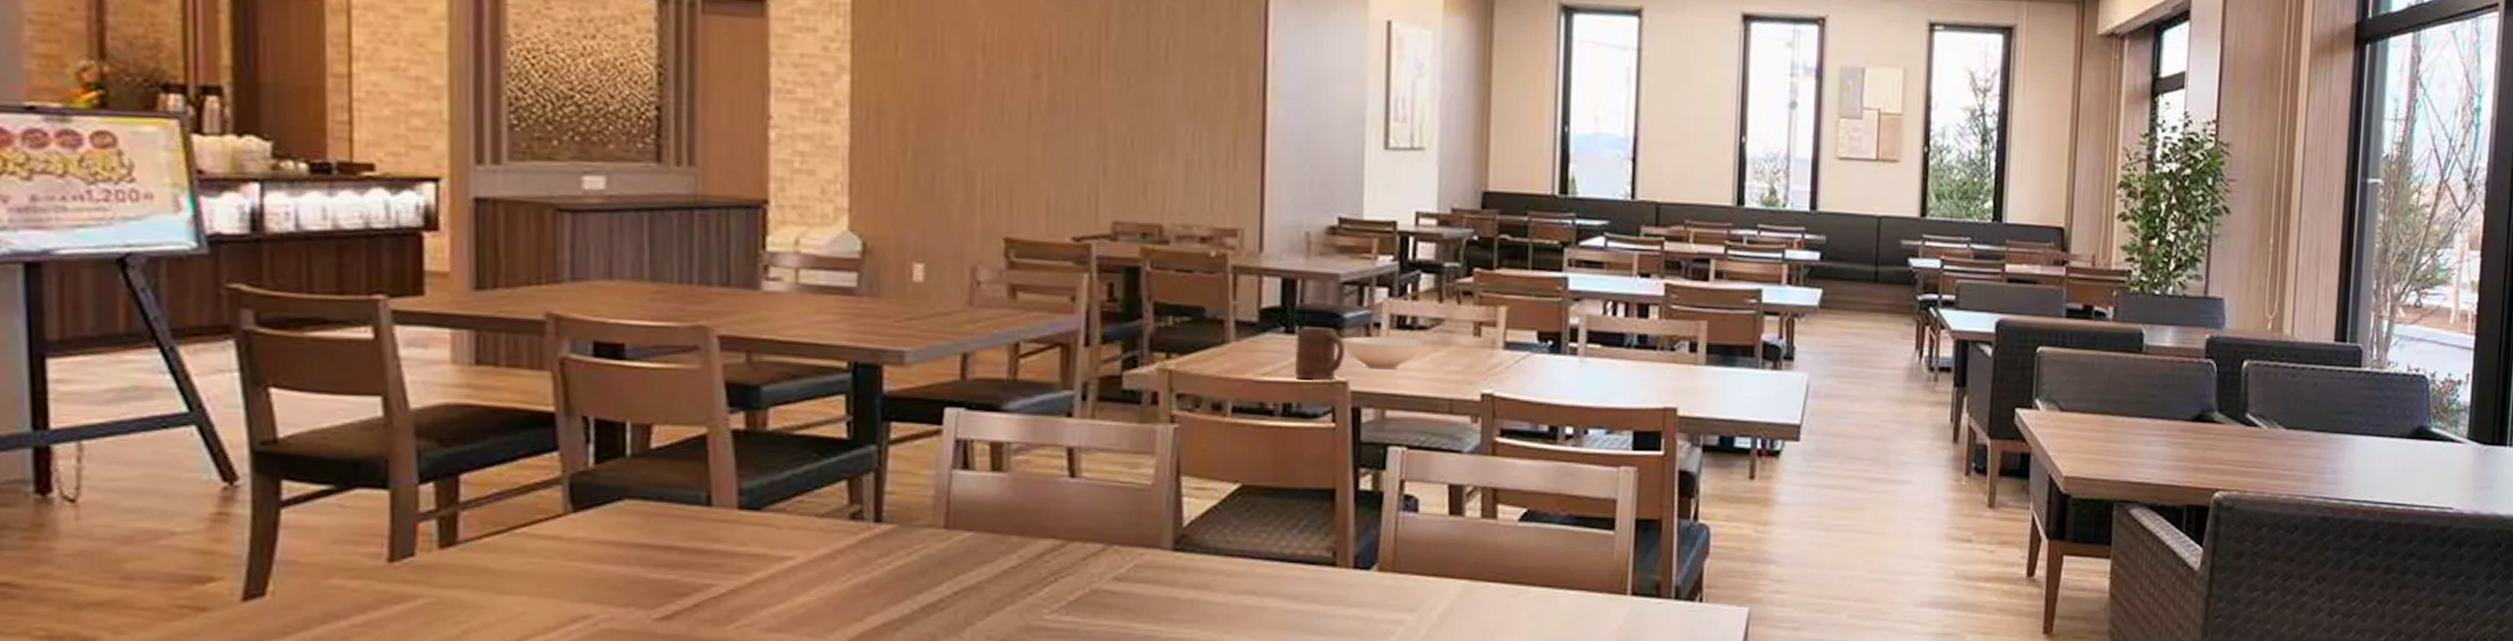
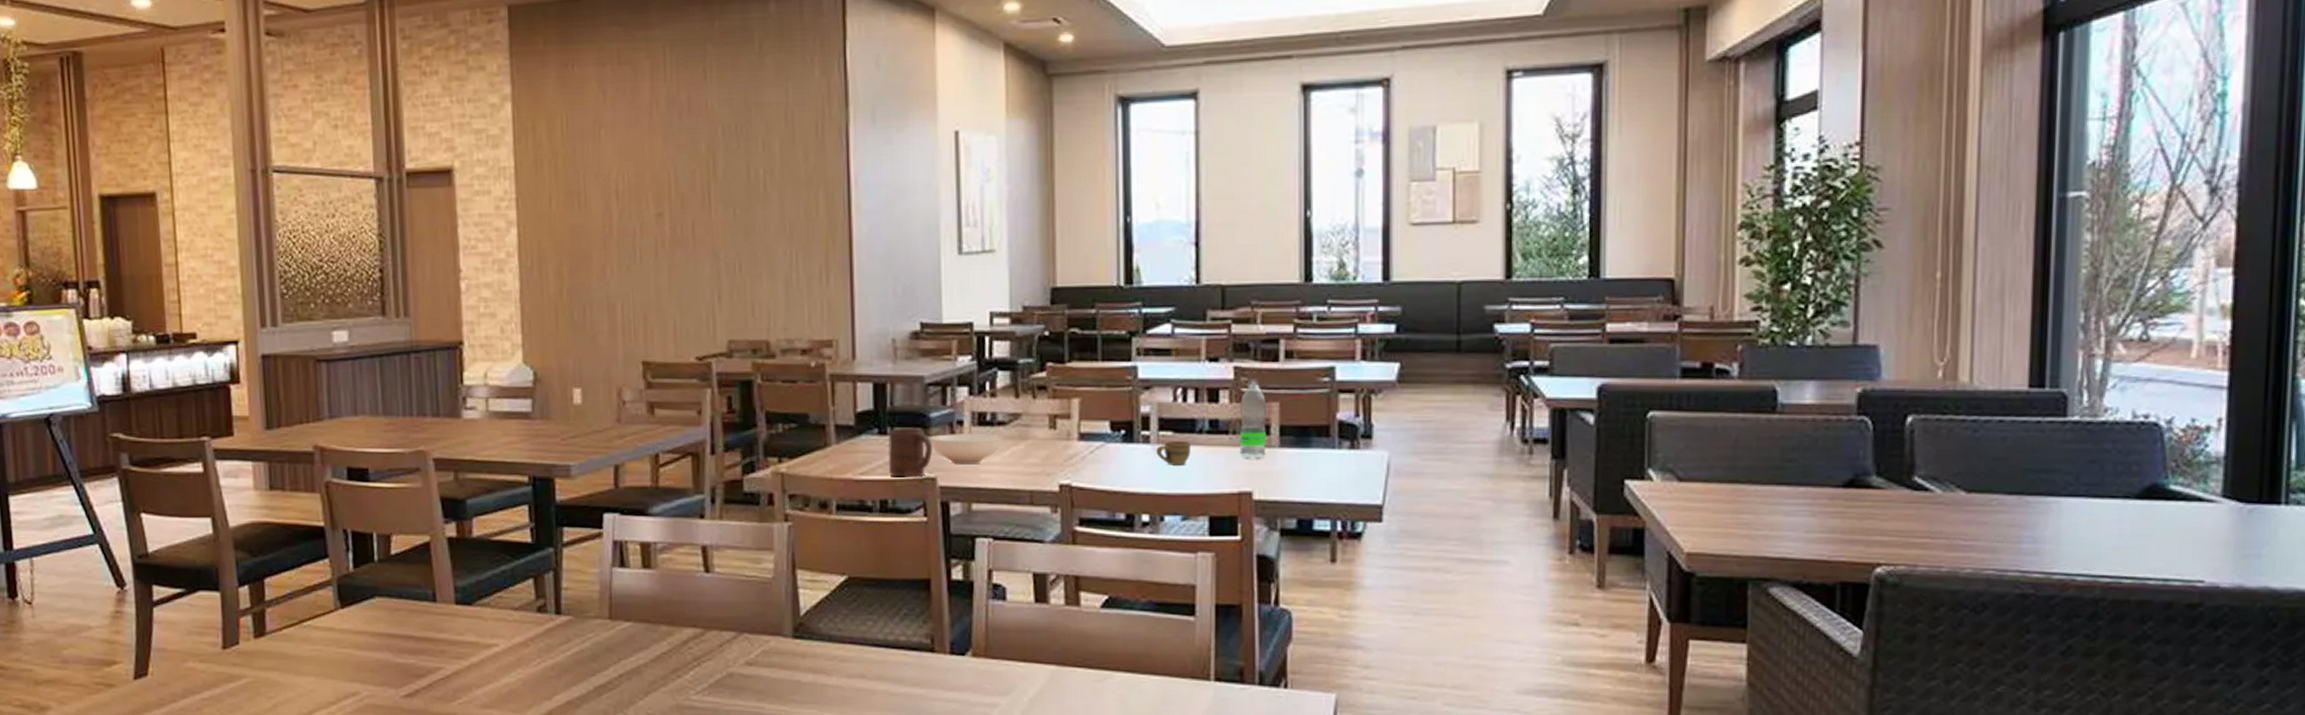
cup: none [1583,354,1618,379] -> present [1156,440,1191,465]
bottle: none [1666,296,1696,377] -> present [1239,379,1267,460]

